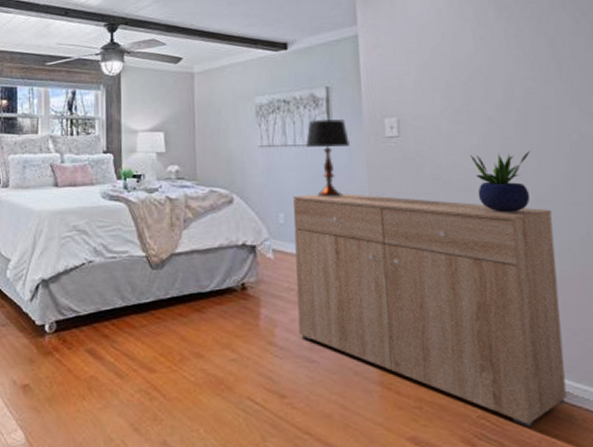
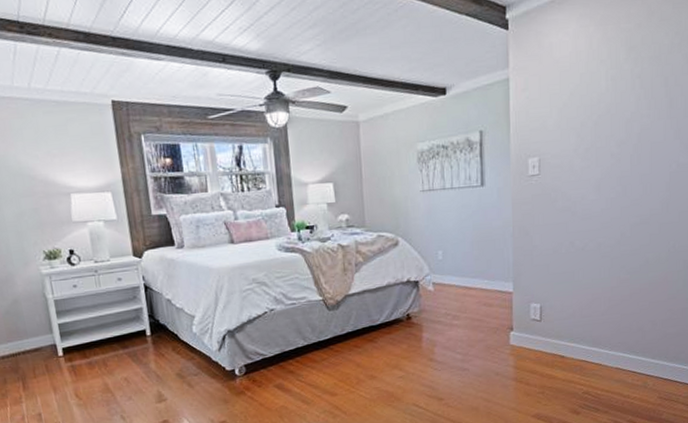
dresser: present [292,193,567,428] -> none [449,228,651,395]
table lamp: present [306,119,350,198] -> none [462,161,498,234]
potted plant: present [470,151,531,213] -> none [595,181,640,235]

